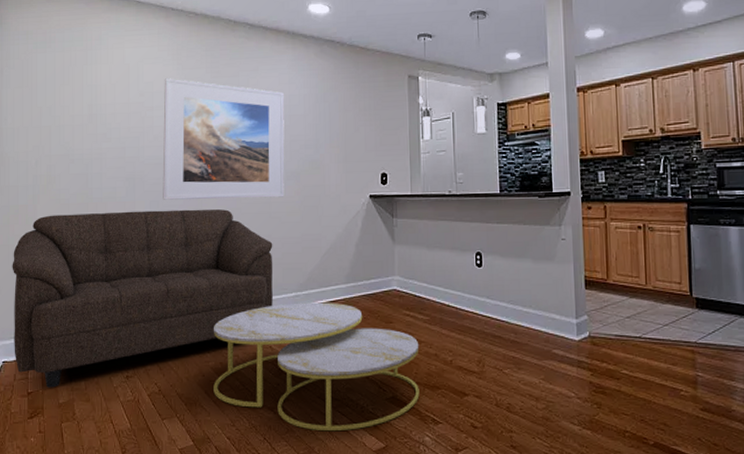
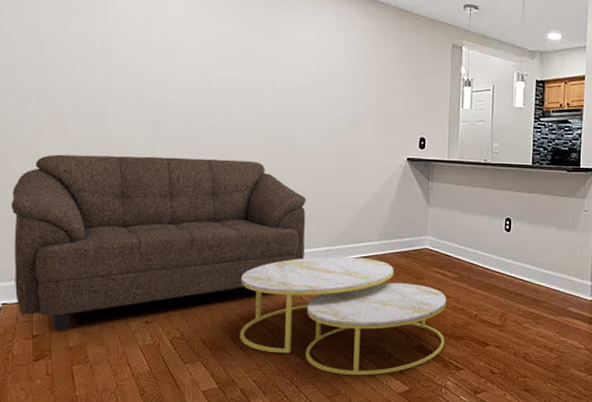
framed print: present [162,78,285,200] -> none [188,20,323,154]

